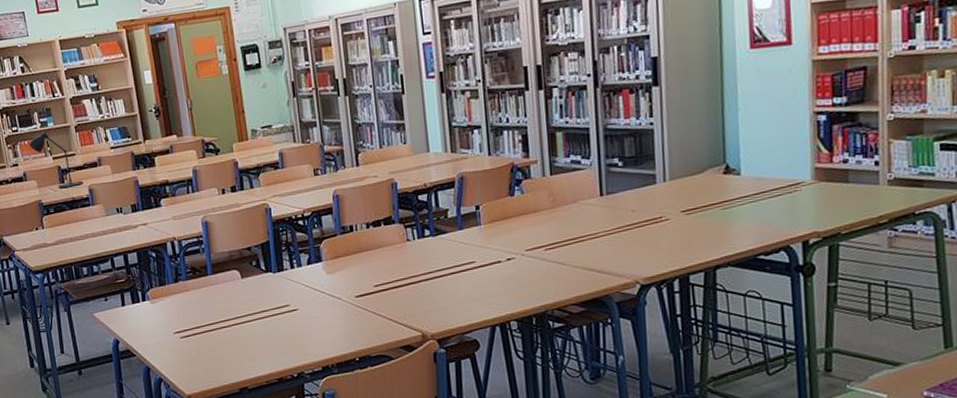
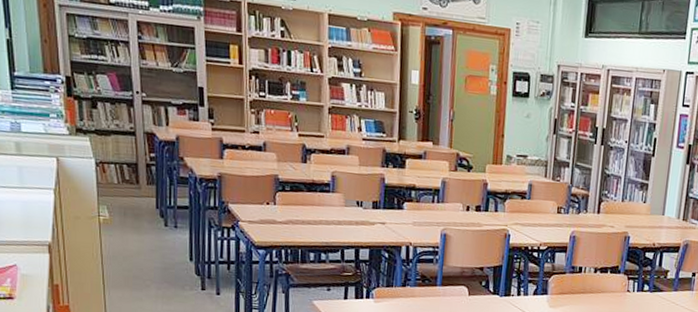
desk lamp: present [29,131,84,189] -> none [275,105,328,170]

